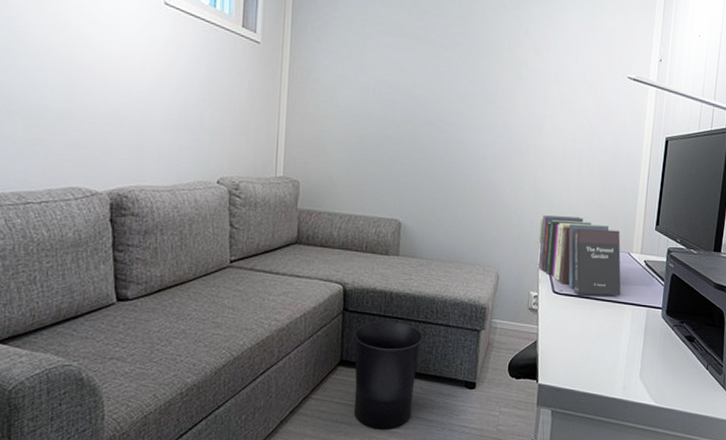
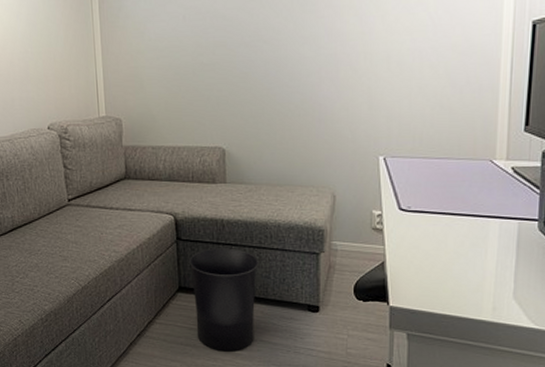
books: present [536,215,621,296] -> none [377,126,484,210]

